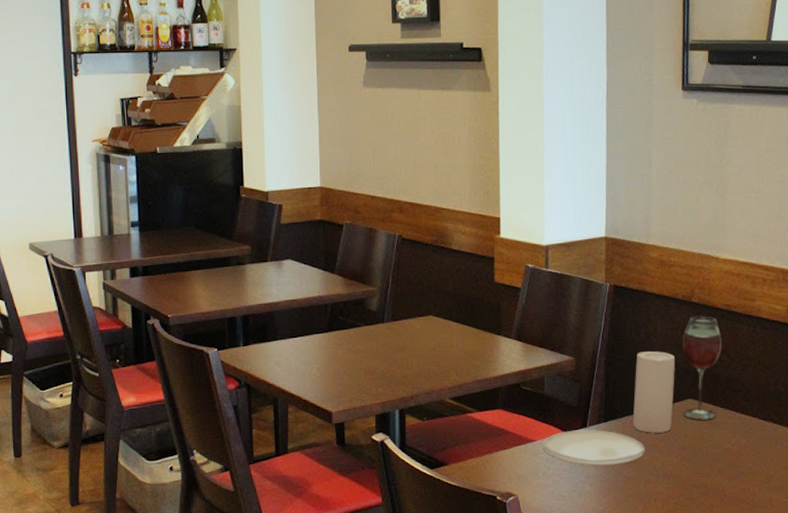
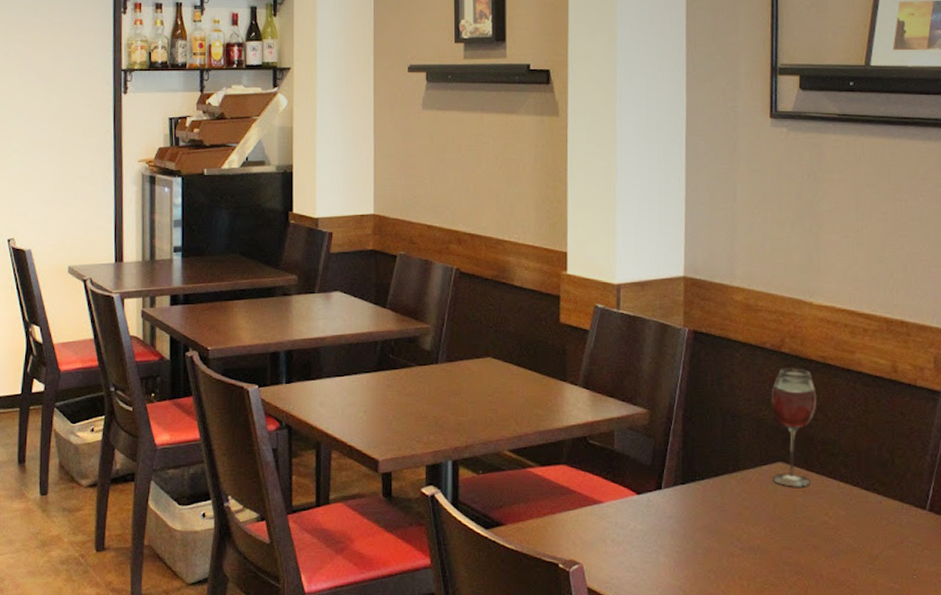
plate: present [542,429,645,466] -> none [611,492,728,535]
candle: present [632,351,676,433] -> none [714,406,764,500]

